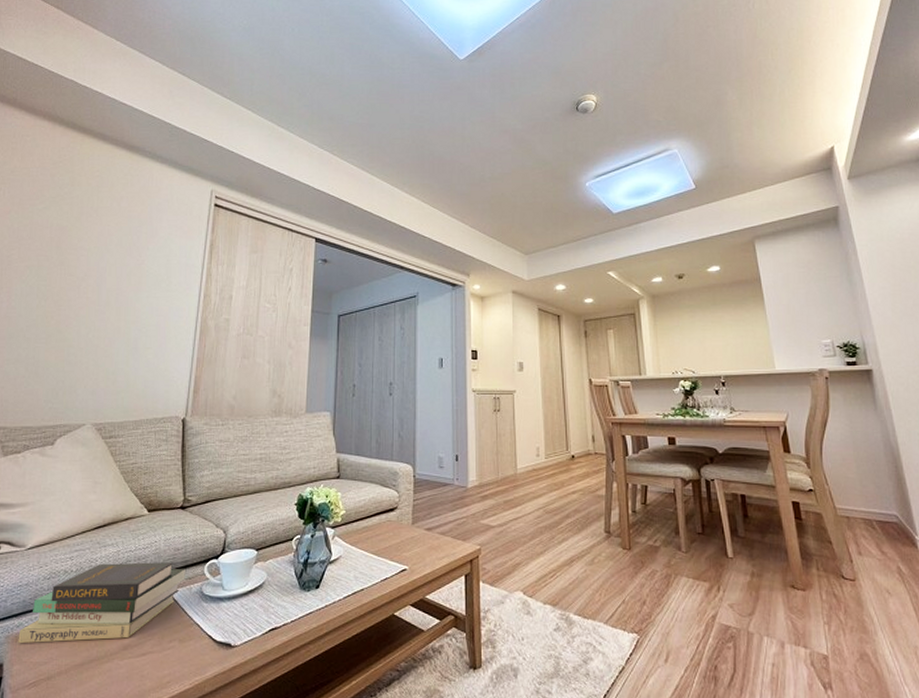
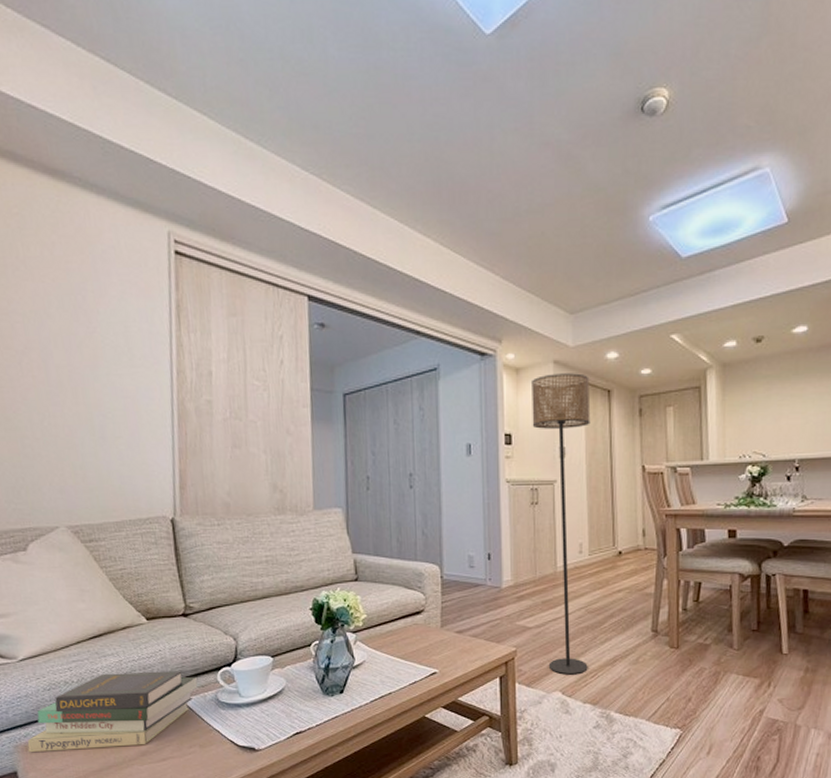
floor lamp: none [494,301,547,575] -> present [532,373,591,675]

